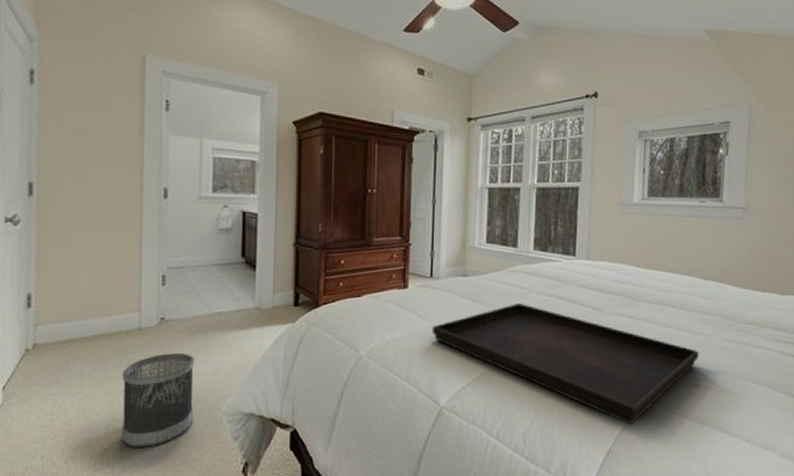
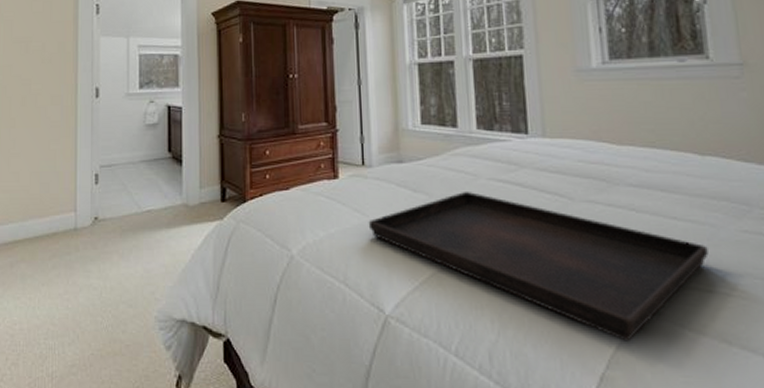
wastebasket: present [121,353,194,448] -> none [59,254,126,356]

